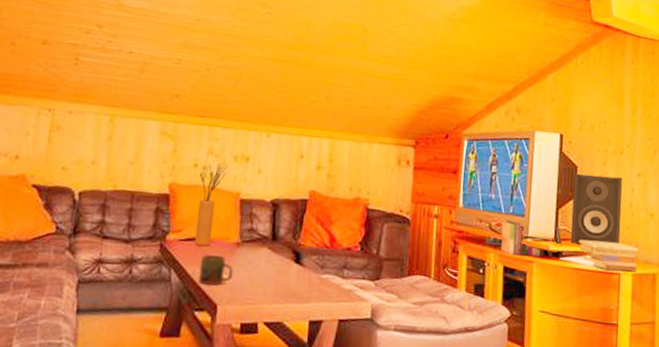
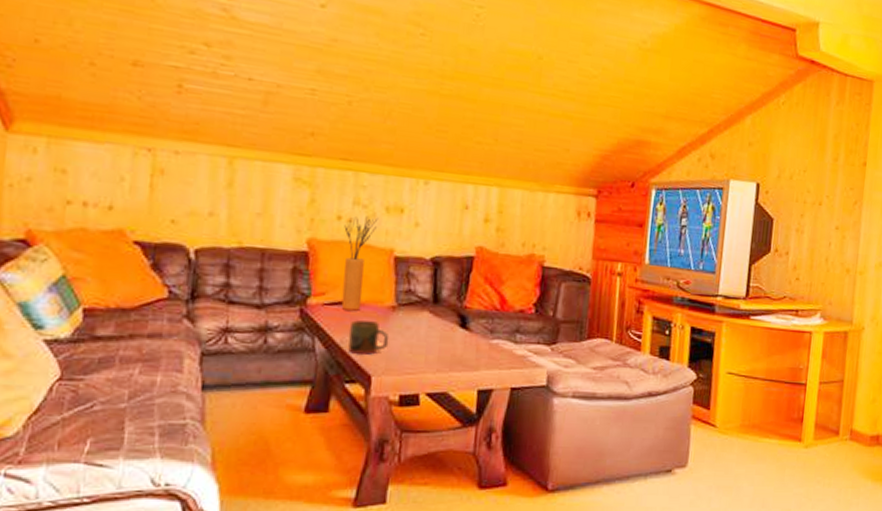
books: present [501,219,563,258] -> none [689,276,755,317]
speaker: present [570,173,623,245] -> none [762,226,821,303]
books: present [579,239,638,273] -> none [771,297,831,331]

